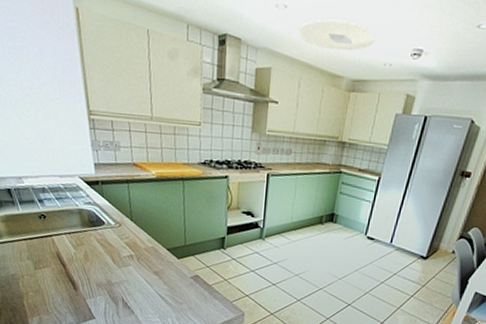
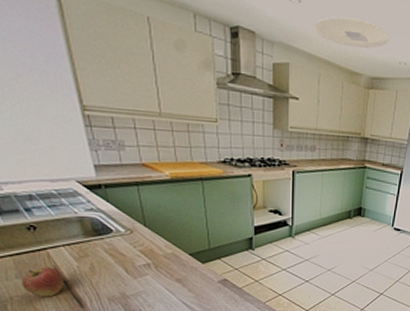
apple: none [32,251,63,278] -> present [22,267,64,297]

